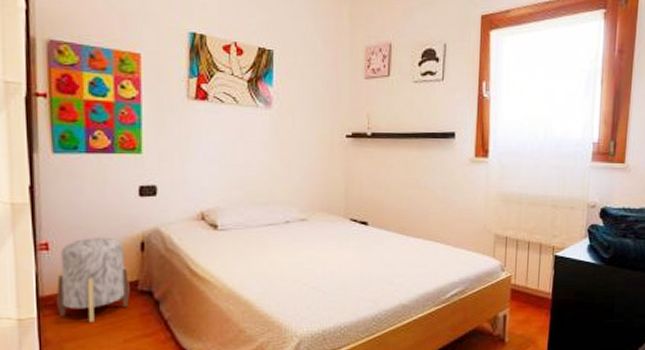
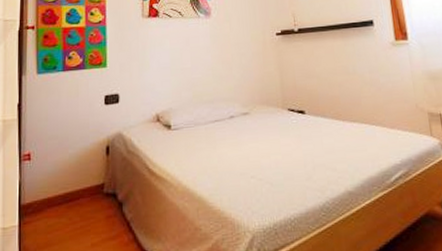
stool: present [57,237,130,322] -> none [35,144,97,227]

